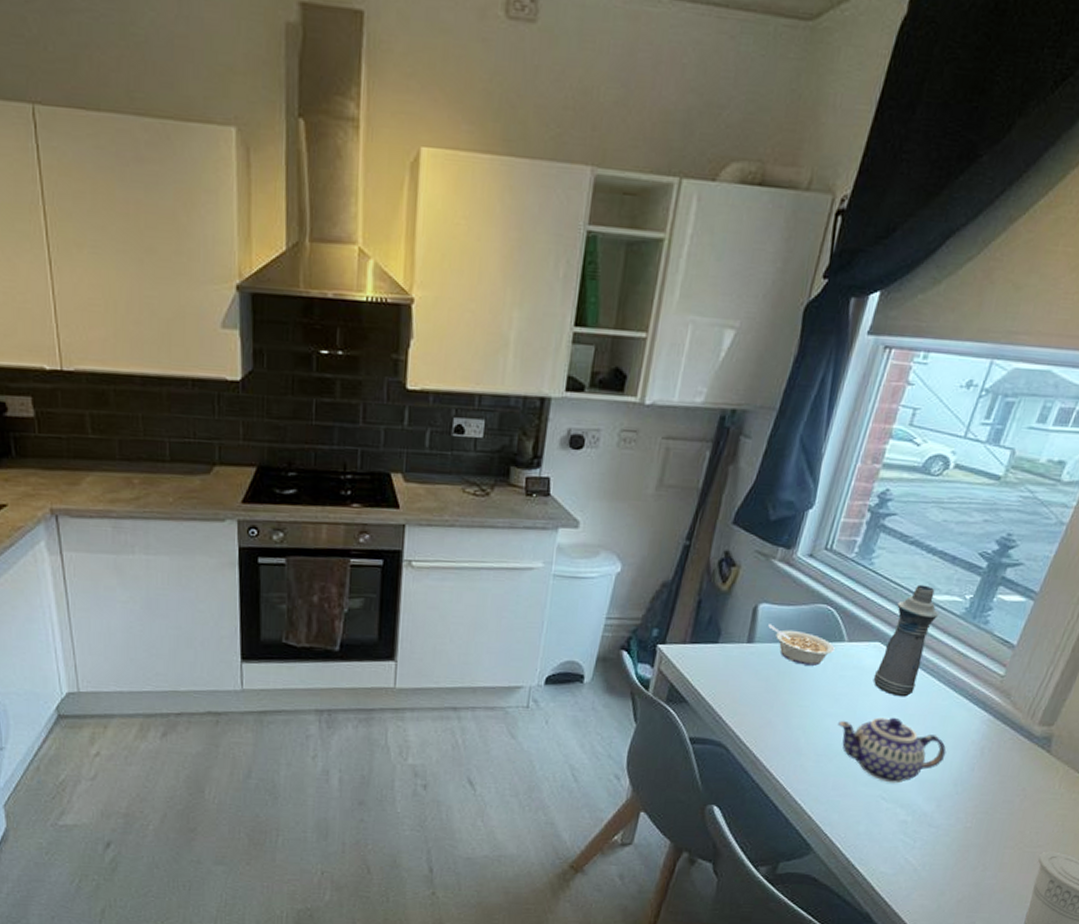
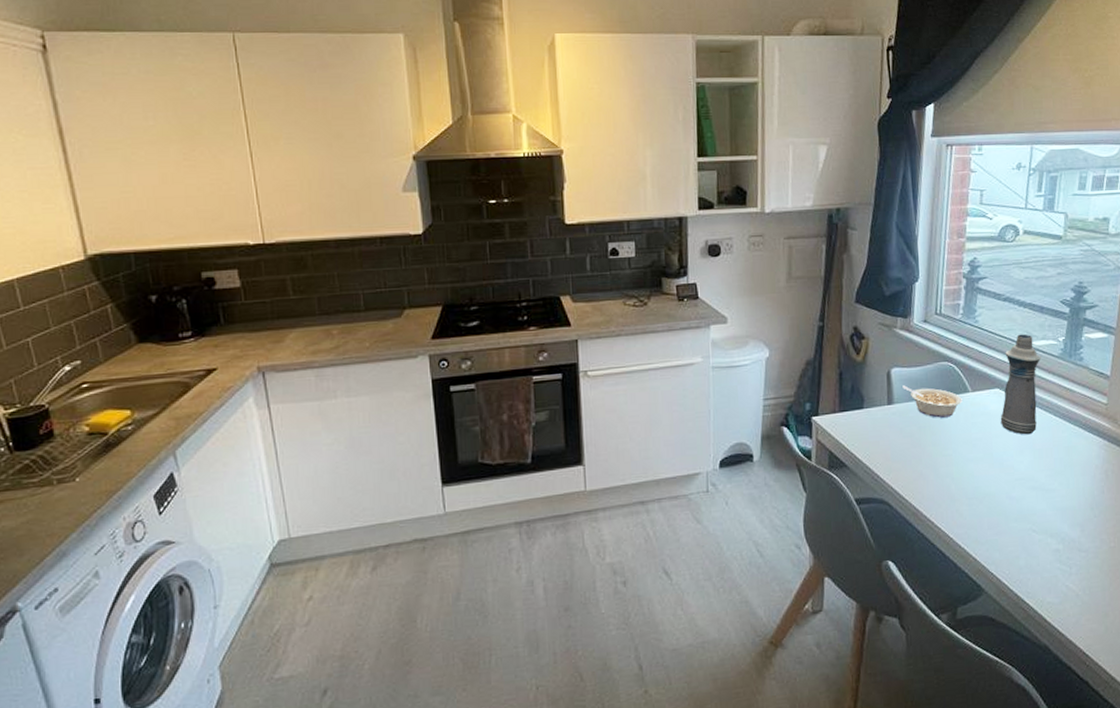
teapot: present [837,717,946,784] -> none [979,454,1077,516]

